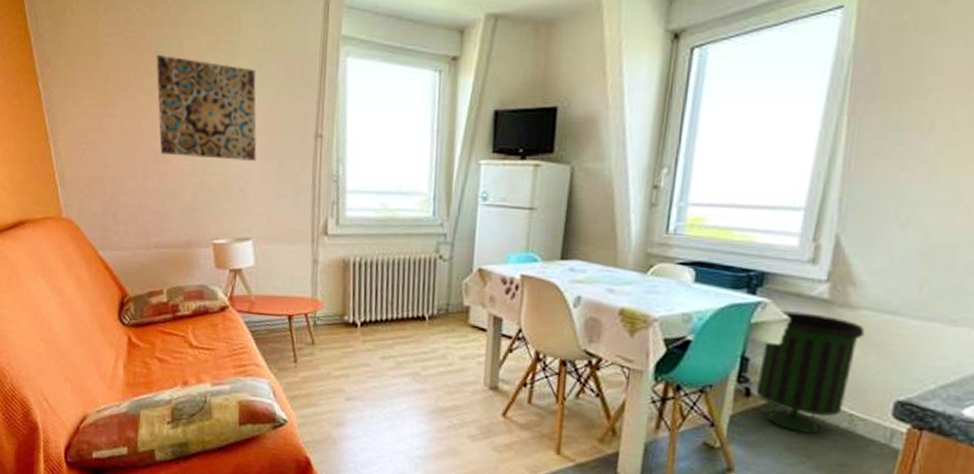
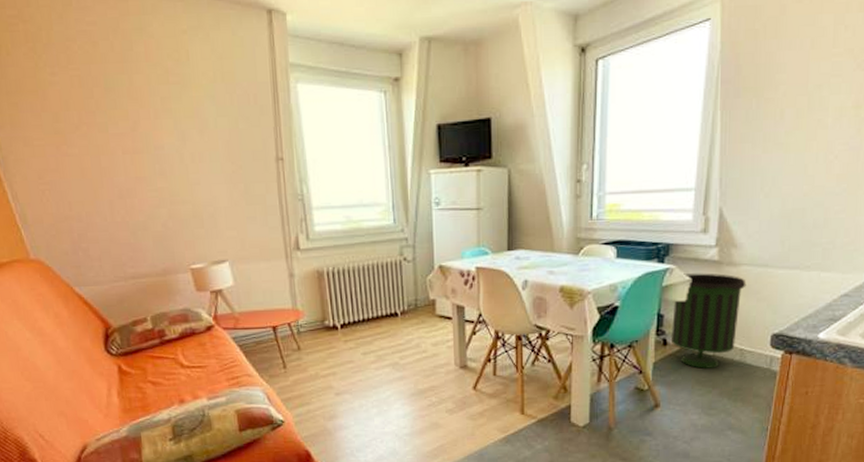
wall art: present [156,55,257,162] -> none [106,91,222,189]

